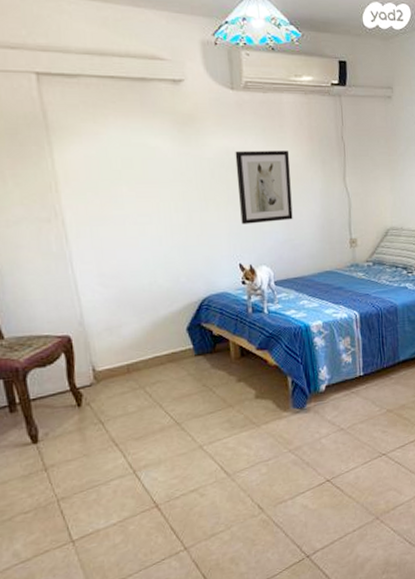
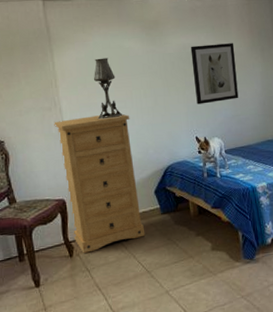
dresser: none [54,232,175,402] -> present [54,114,146,253]
table lamp: none [107,158,147,237] -> present [93,58,123,120]

